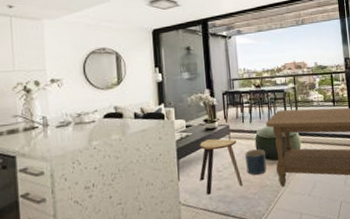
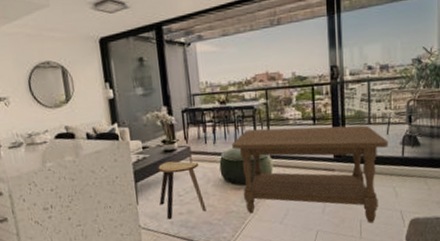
planter: present [245,149,267,176] -> none [208,172,232,201]

